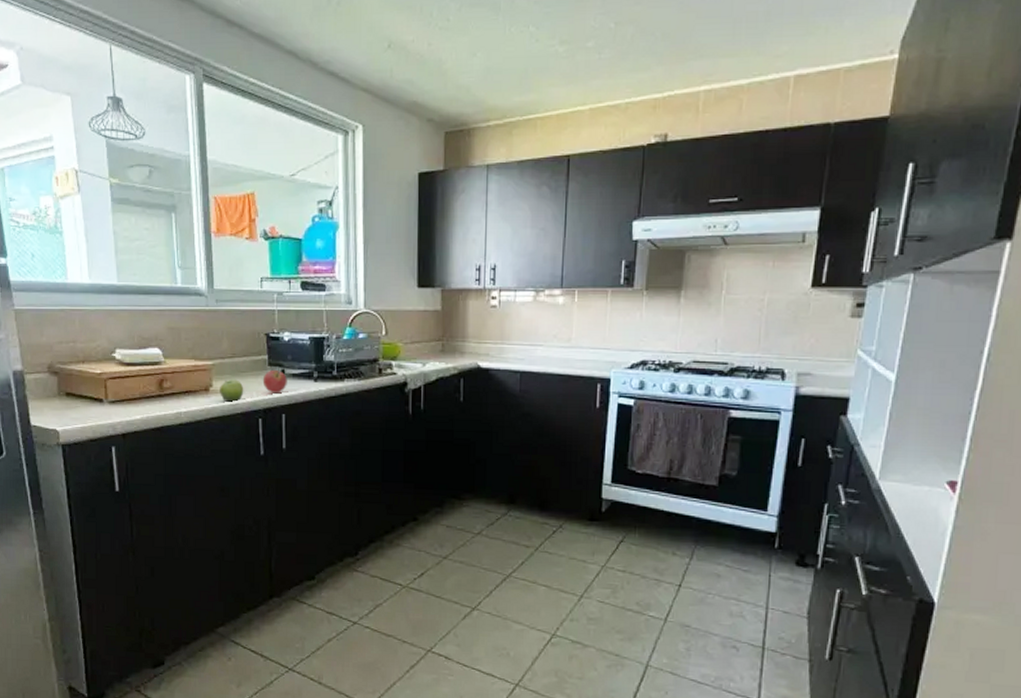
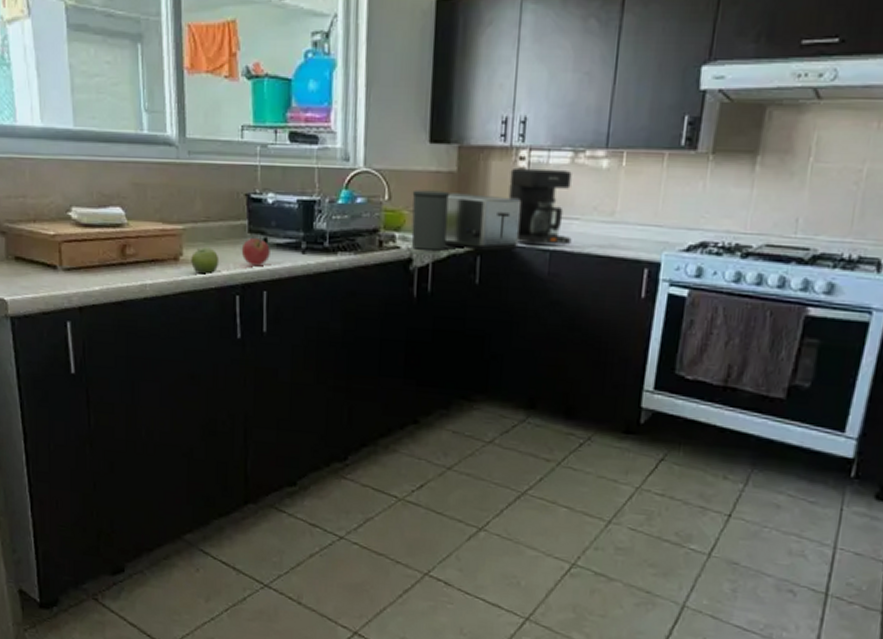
canister: none [405,326,435,375] -> present [411,190,449,251]
toaster: none [433,327,494,376] -> present [444,193,520,253]
coffee maker: none [484,305,537,368] -> present [508,167,572,246]

